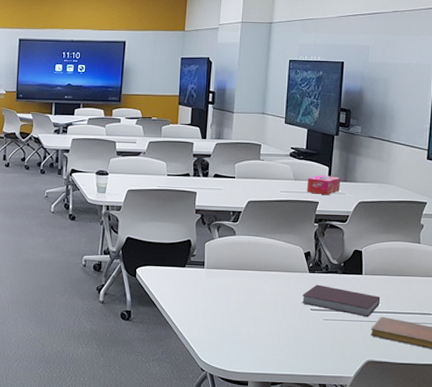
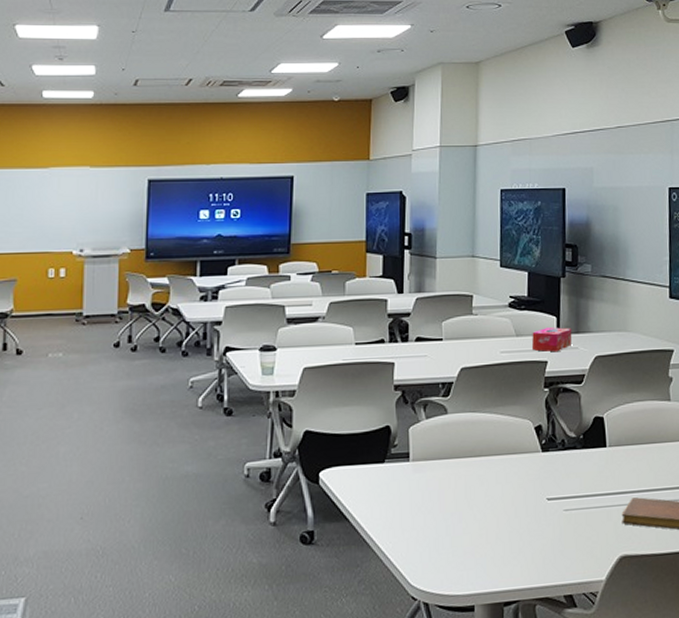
notebook: present [302,284,381,318] -> none [536,465,630,501]

